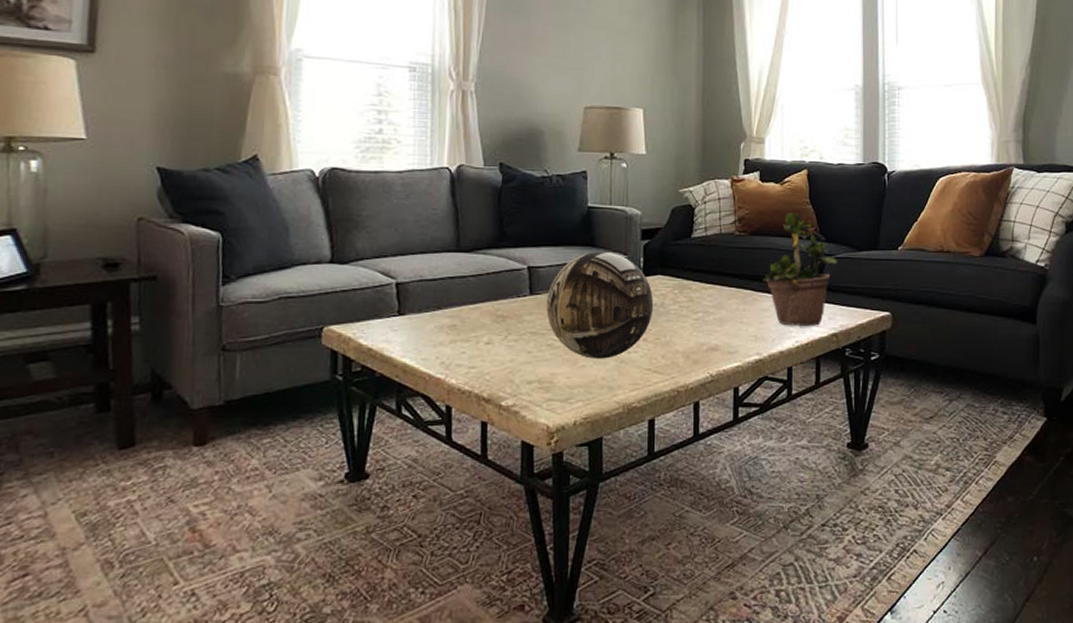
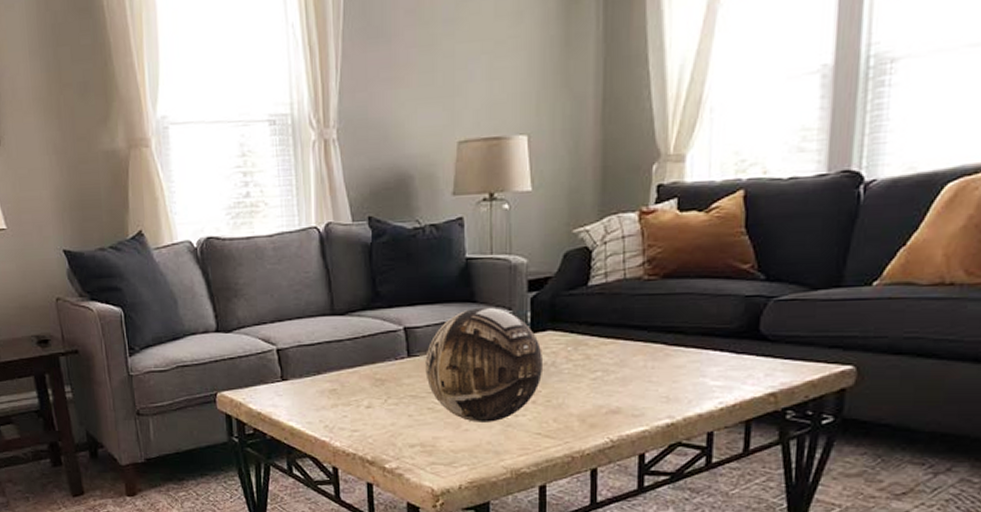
potted plant: present [762,211,838,326] -> none [678,245,782,385]

